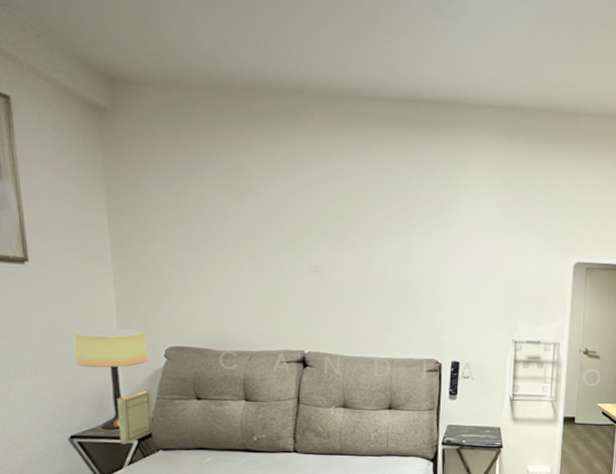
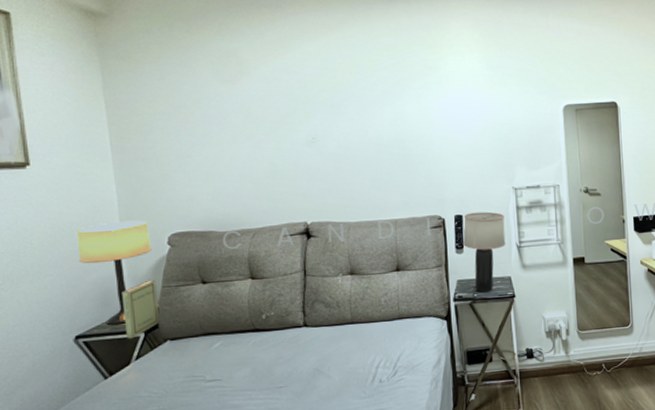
table lamp: none [456,360,501,440] -> present [462,211,506,293]

